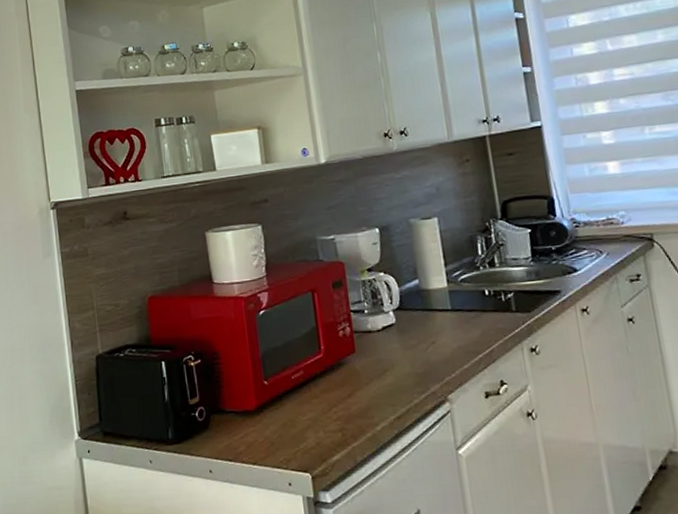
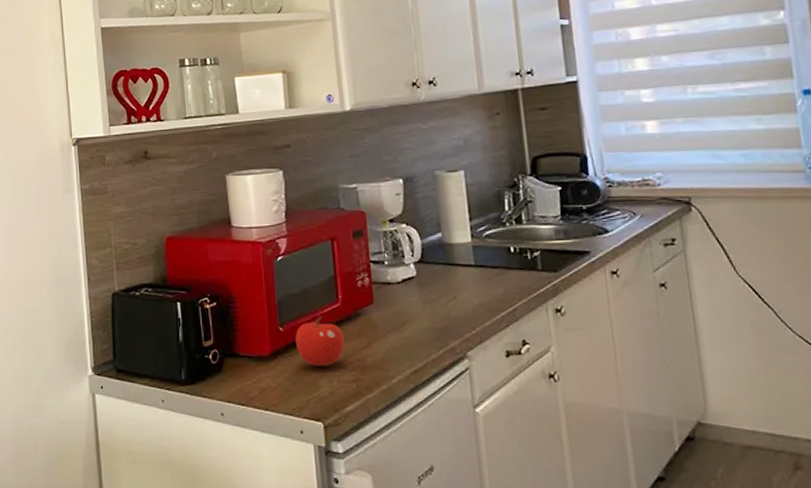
fruit: none [280,367,329,419] -> present [295,315,345,367]

